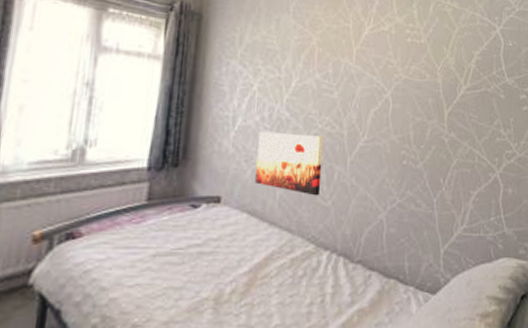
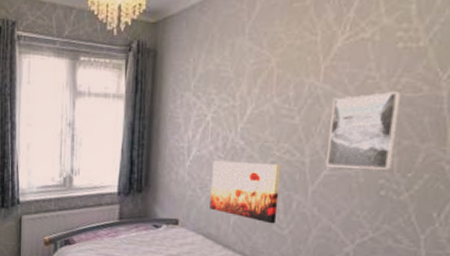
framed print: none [361,76,413,142] -> present [326,92,402,170]

